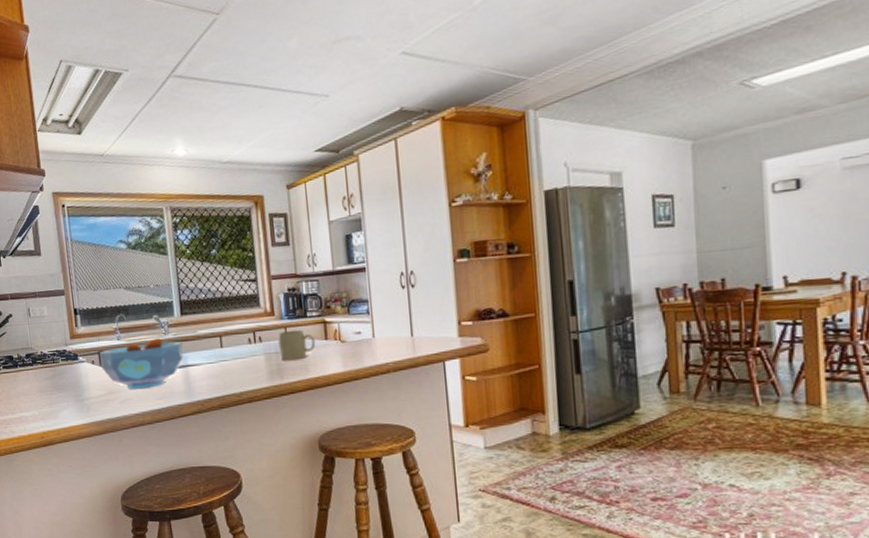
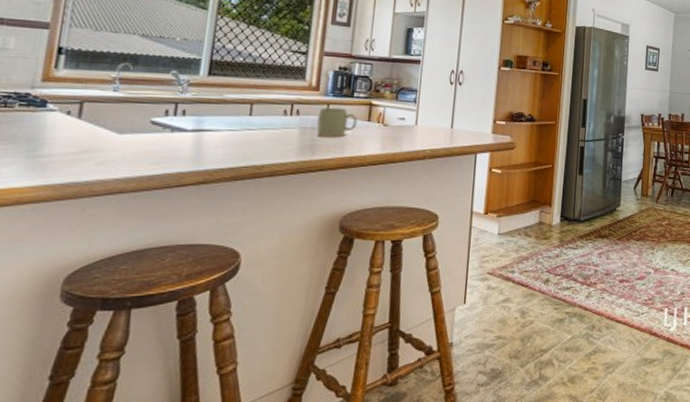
bowl: present [100,338,184,389] -> none [80,96,202,150]

